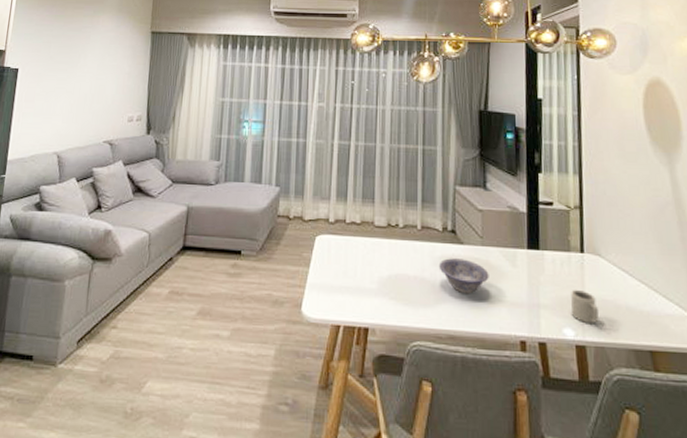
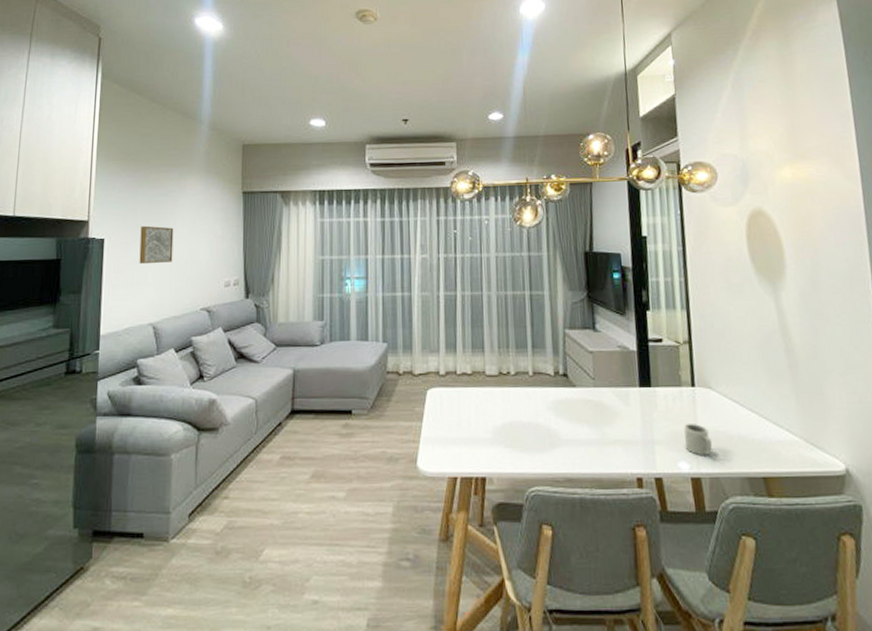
wall art: none [49,58,84,95] -> present [139,225,174,265]
bowl: present [439,258,489,294] -> none [552,401,603,436]

